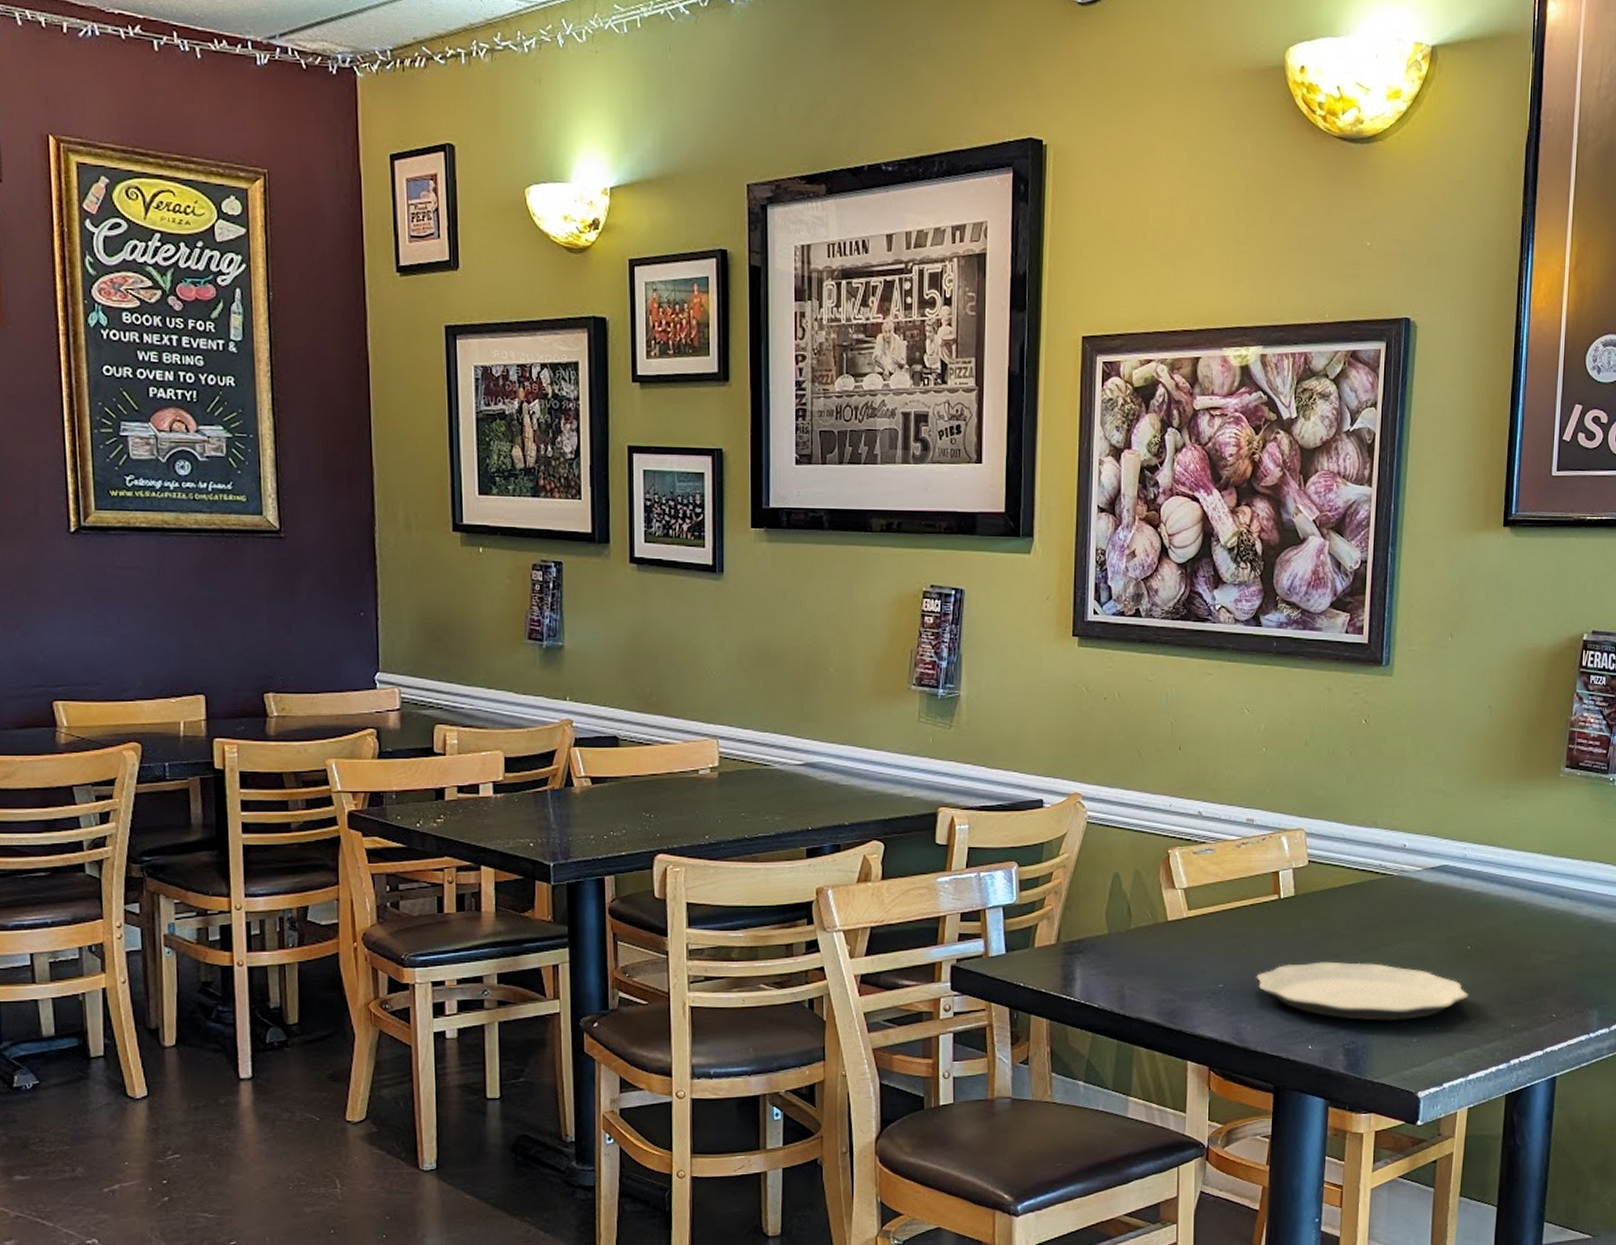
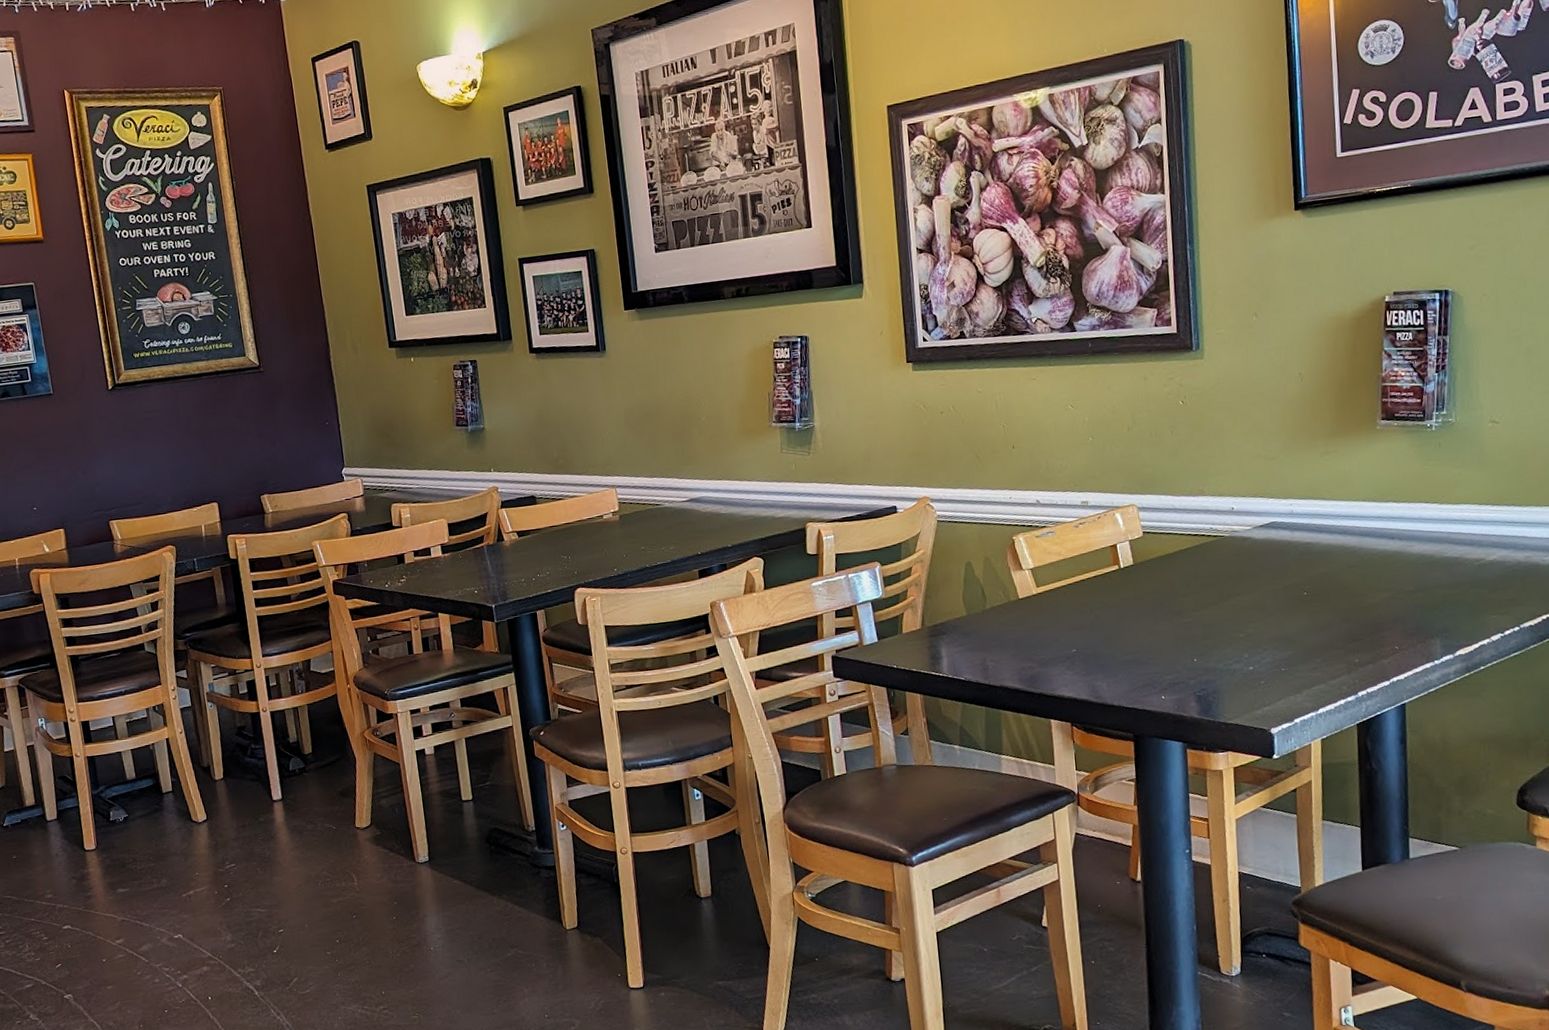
plate: present [1256,961,1468,1021] -> none [1106,617,1310,670]

